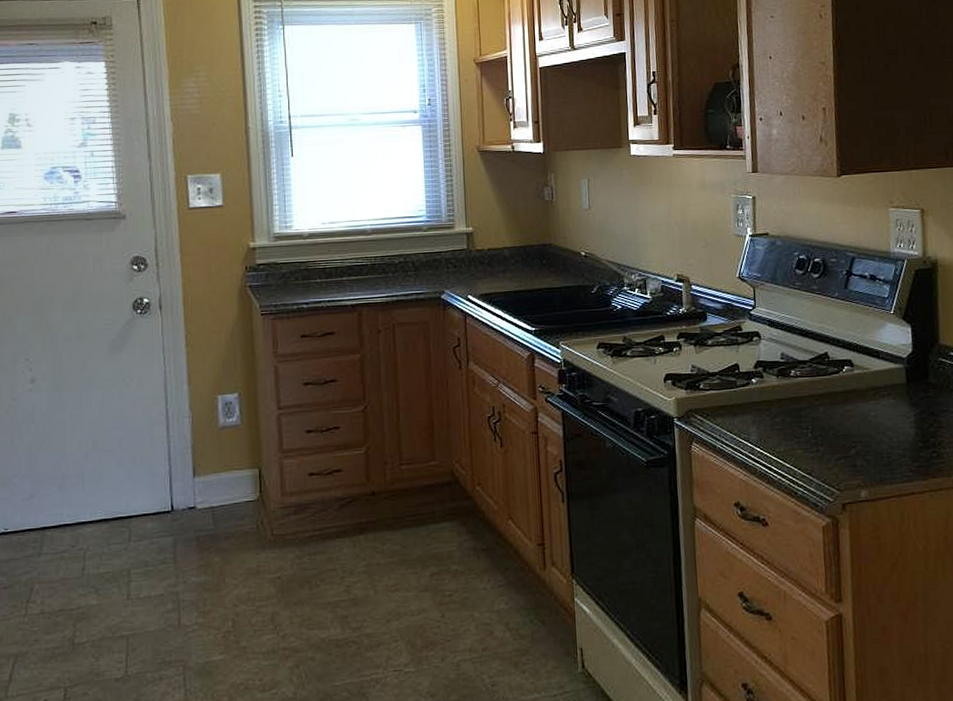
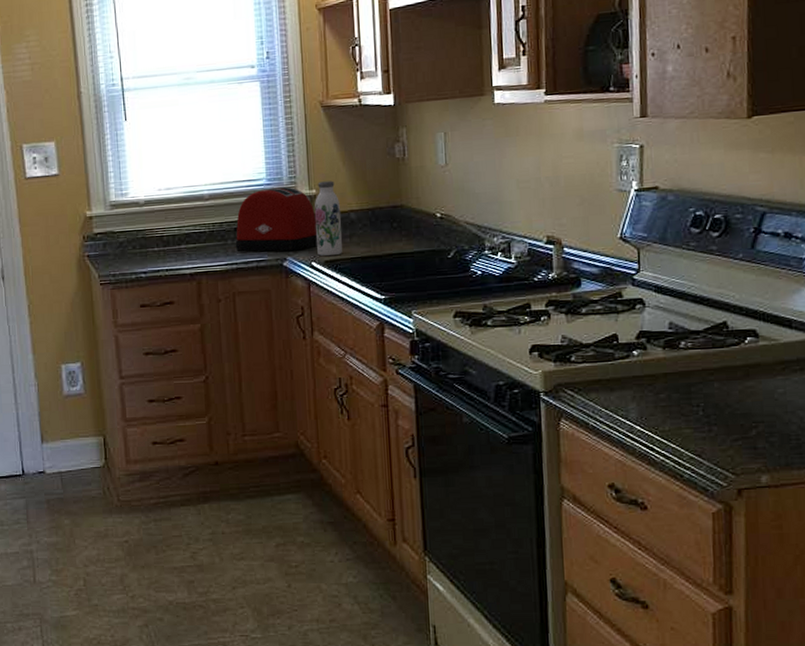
toaster: none [394,224,474,285] -> present [233,187,318,252]
water bottle: none [471,219,496,290] -> present [315,181,342,257]

